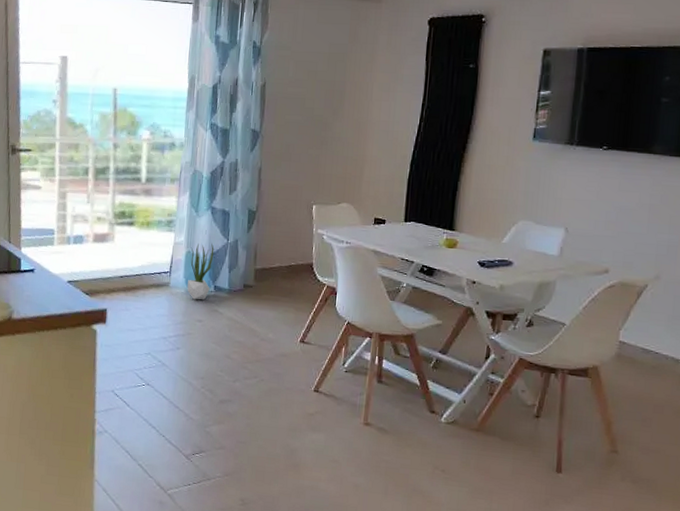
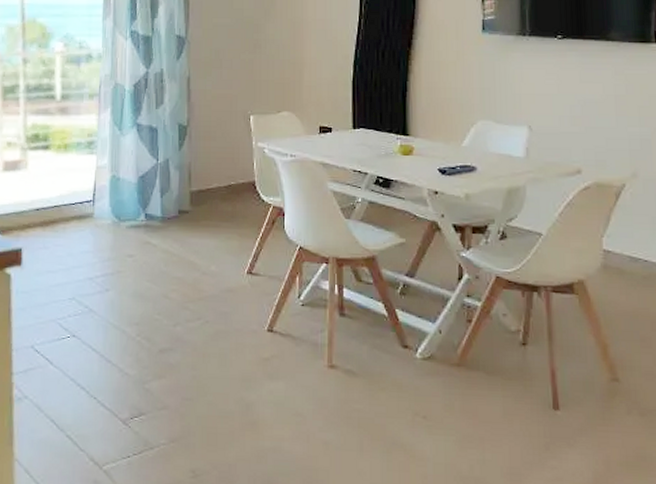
potted plant: present [187,243,214,300] -> none [114,164,143,232]

